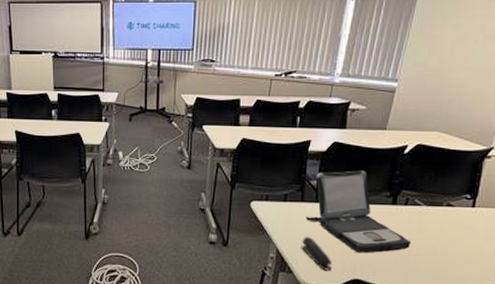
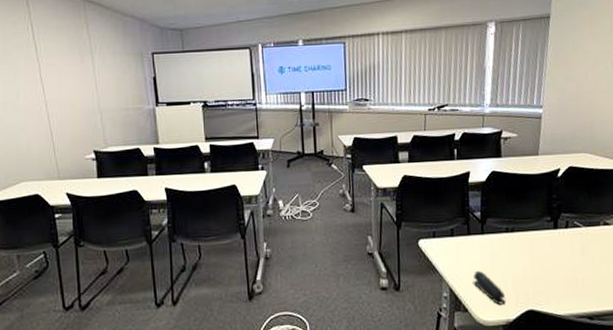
laptop: present [306,170,412,254] -> none [474,197,577,282]

